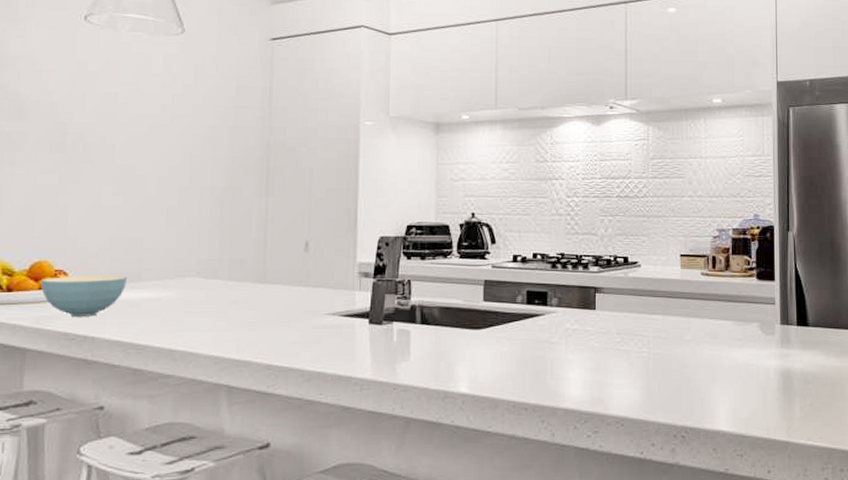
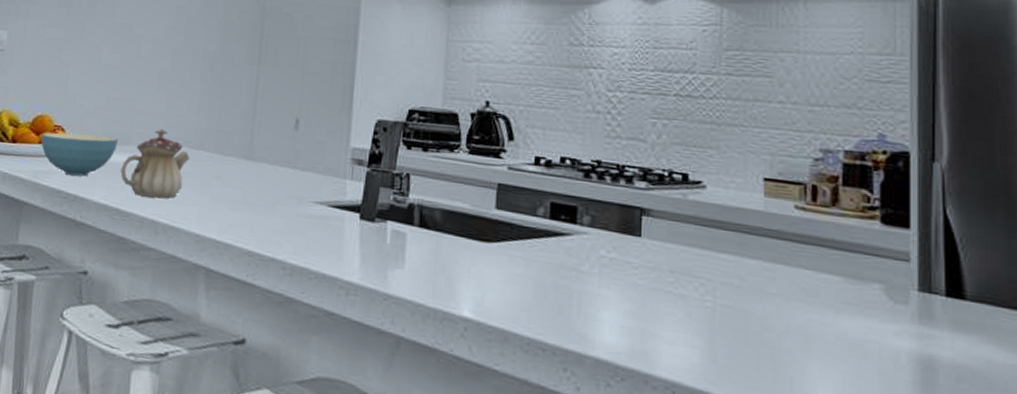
teapot: none [132,262,204,328] -> present [120,128,190,199]

